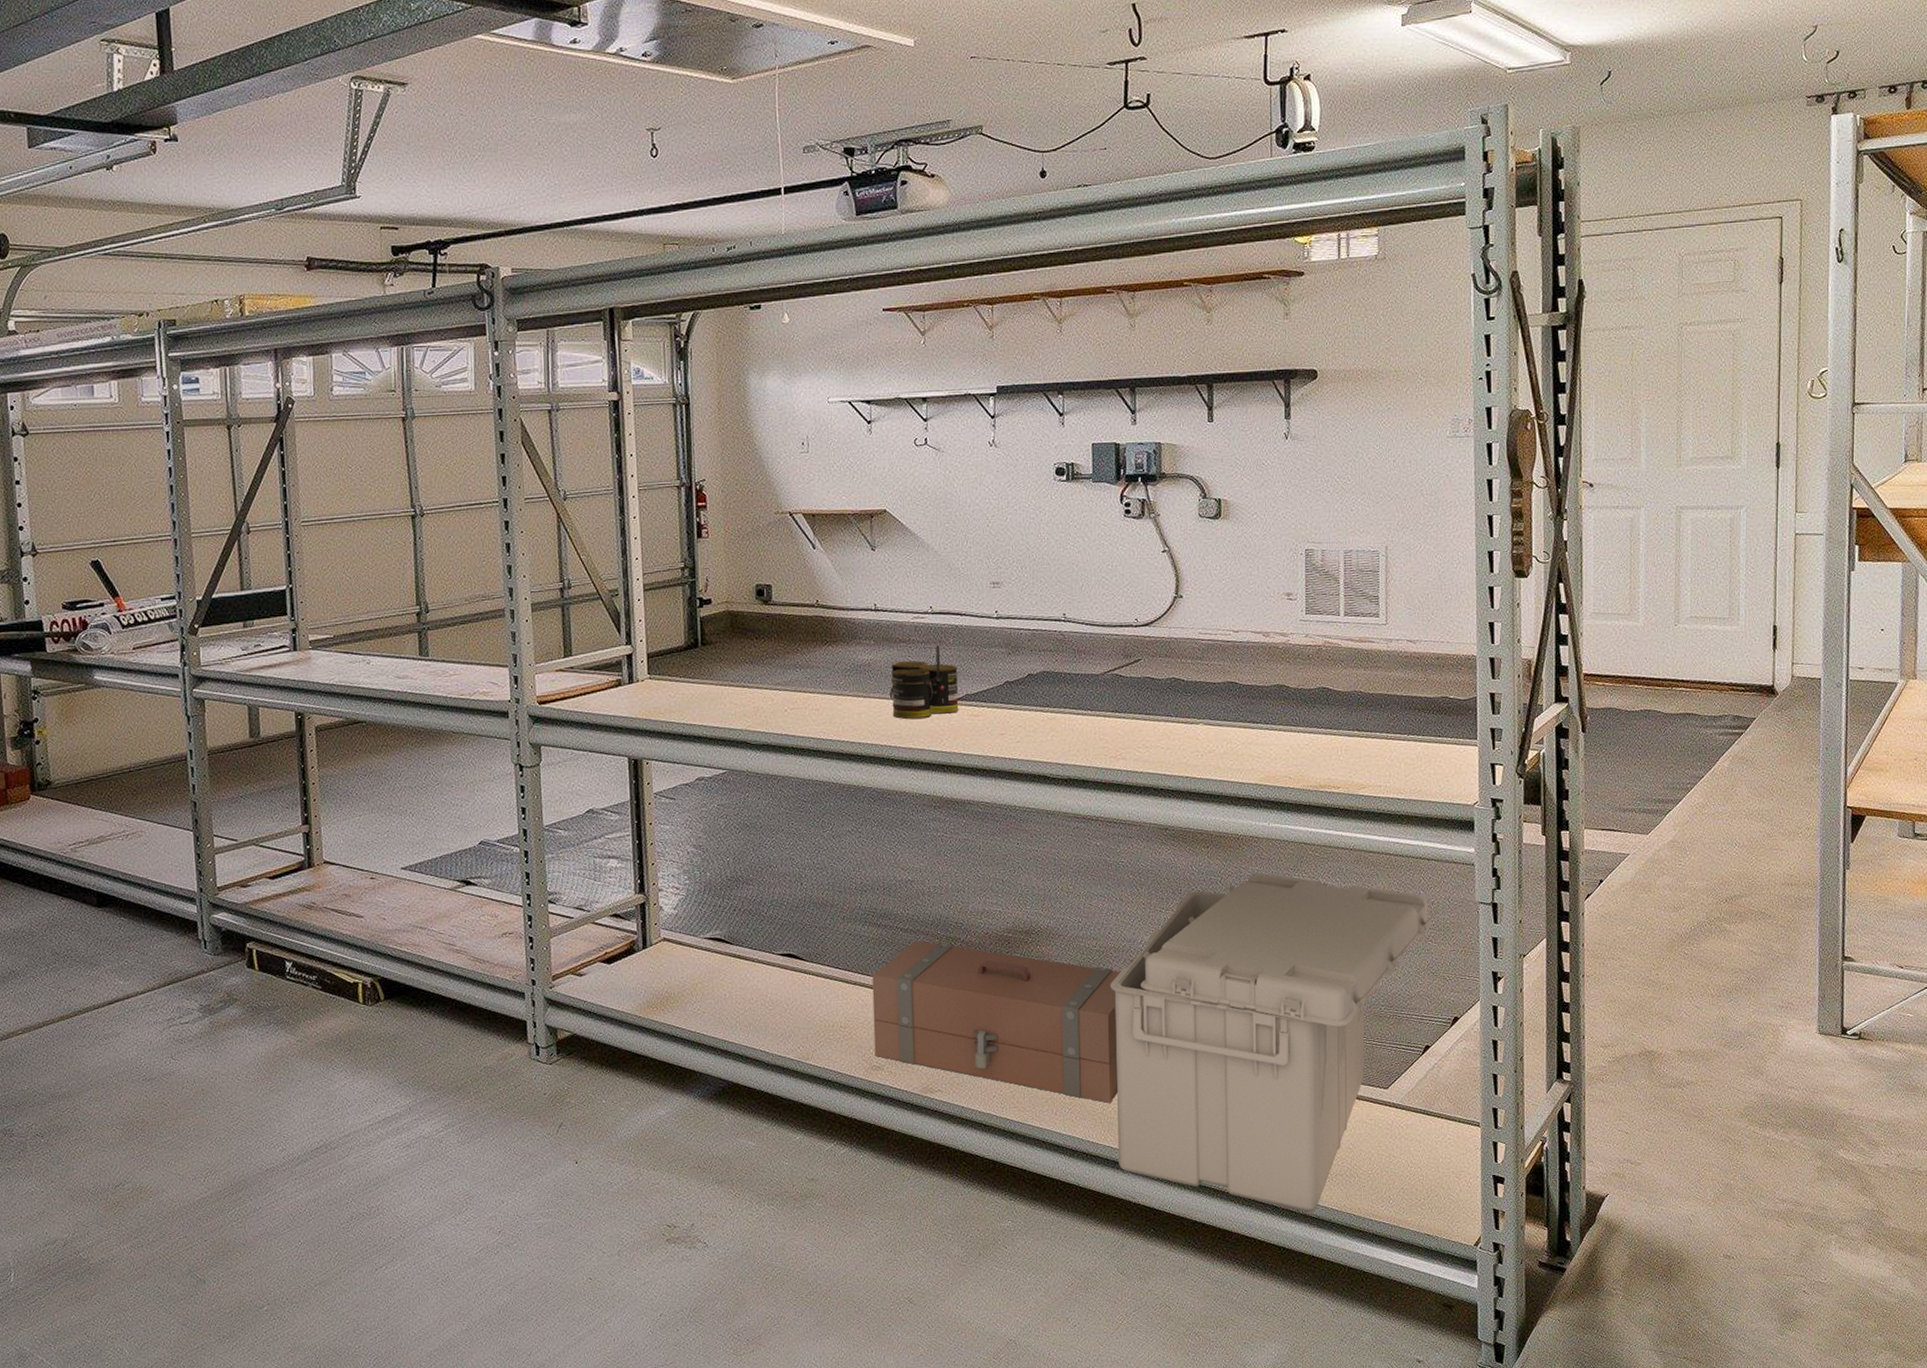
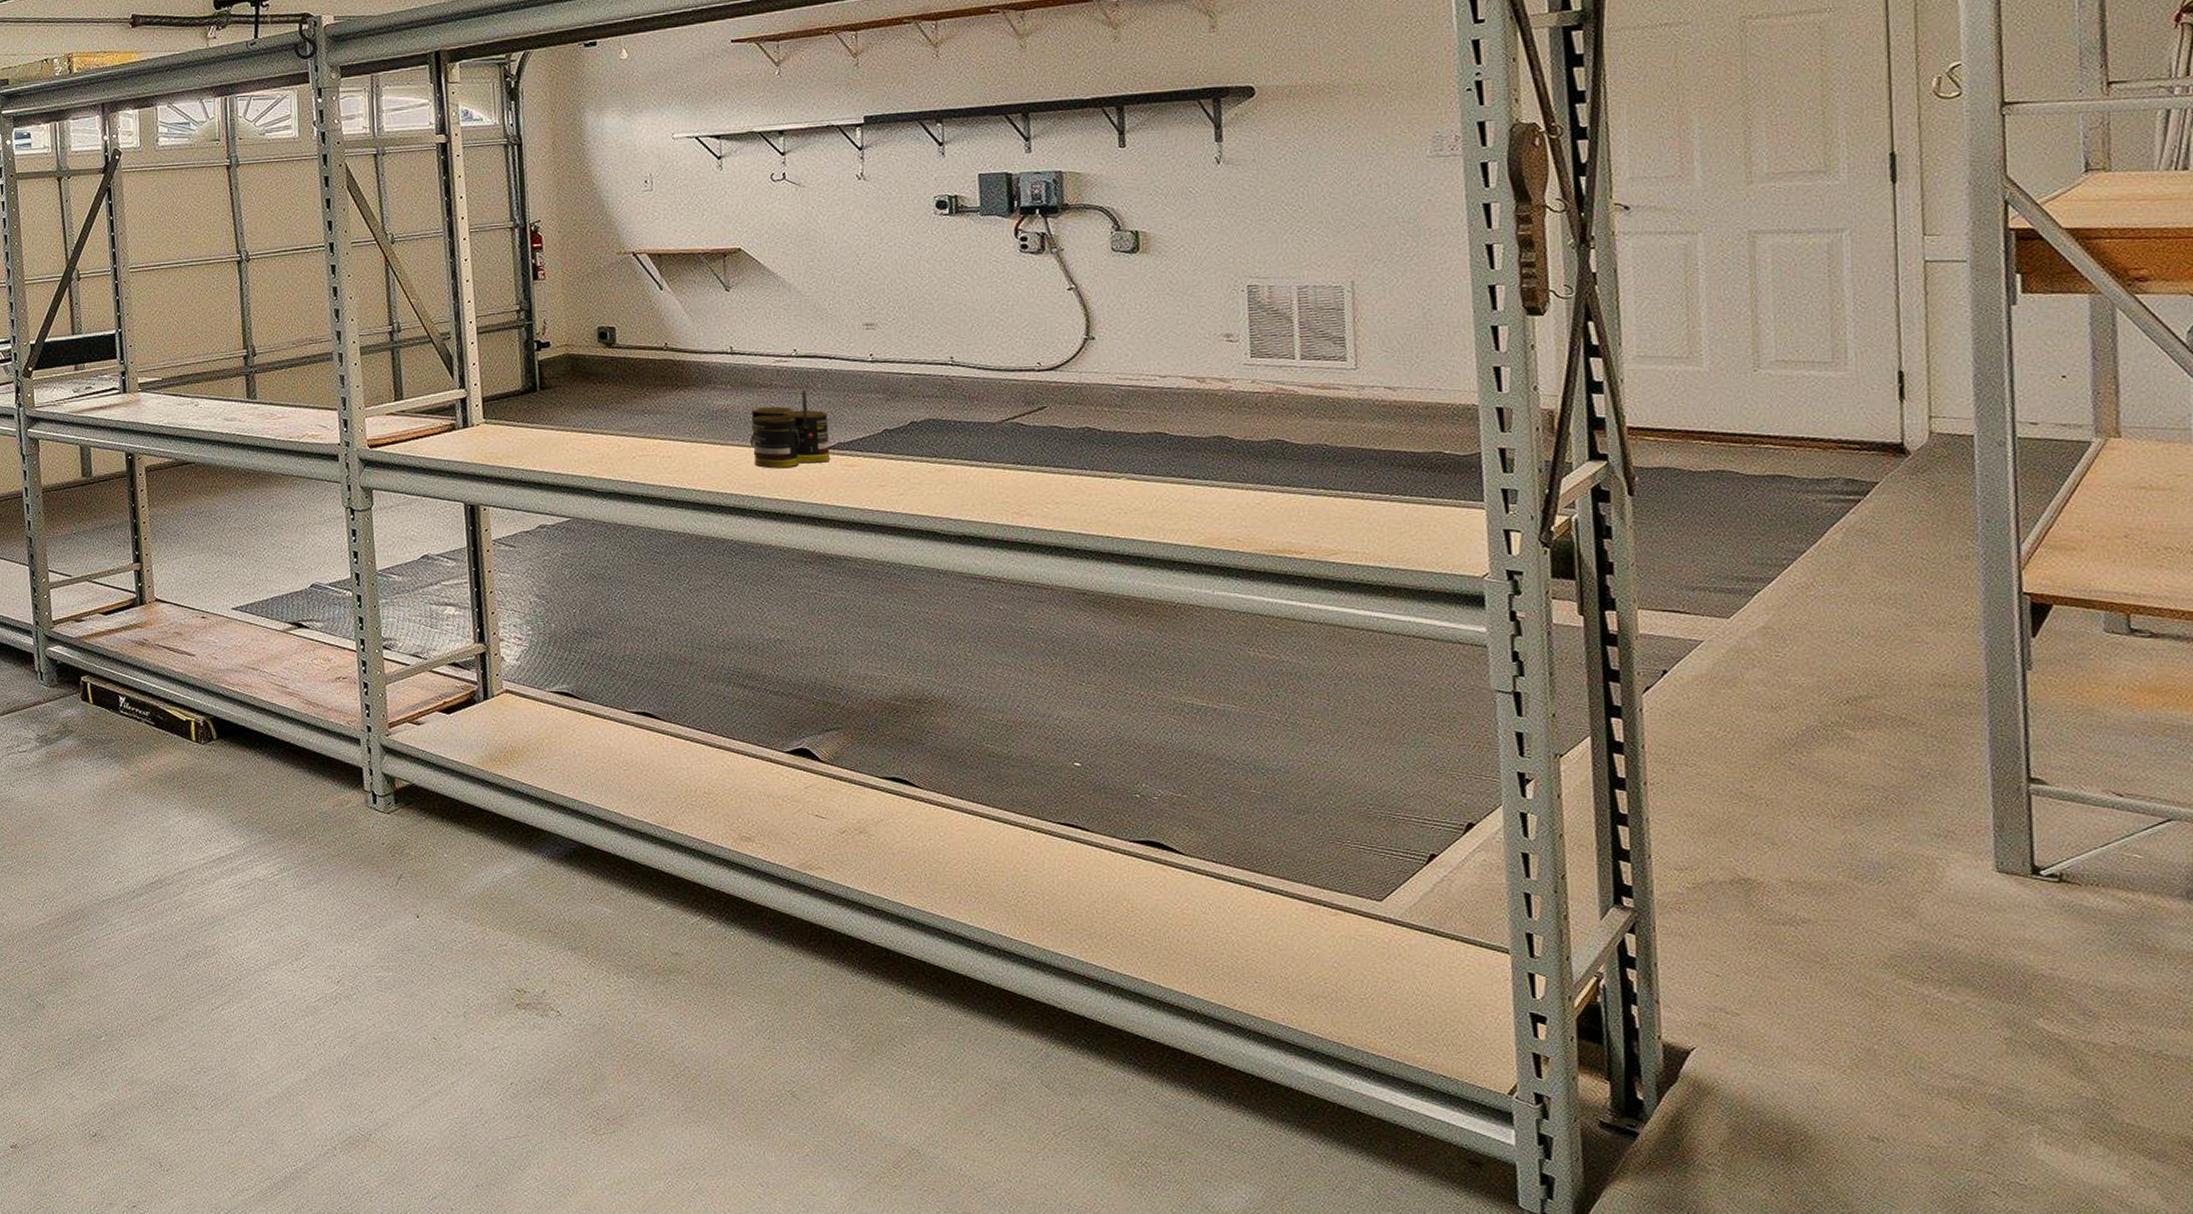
toolbox: present [872,940,1120,1104] -> none [738,704,1036,896]
storage box: present [1110,872,1436,1213] -> none [1021,645,1437,1037]

